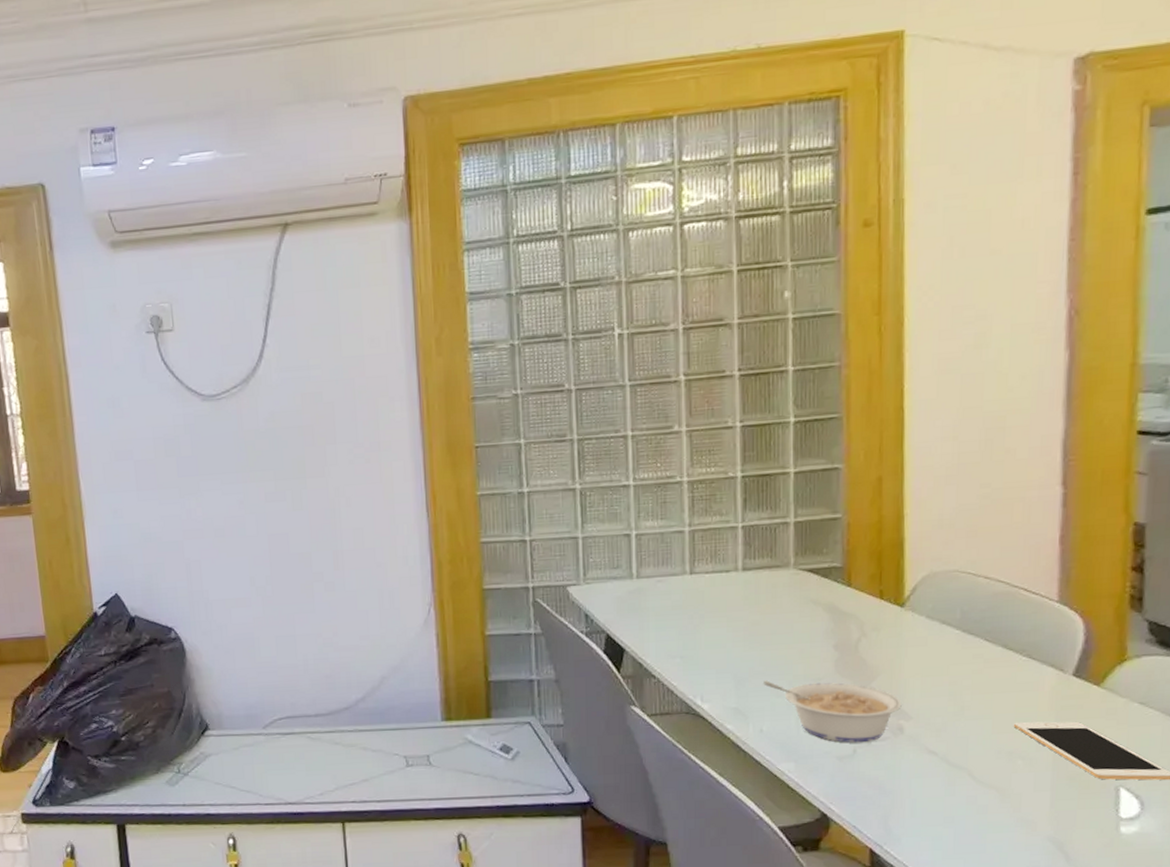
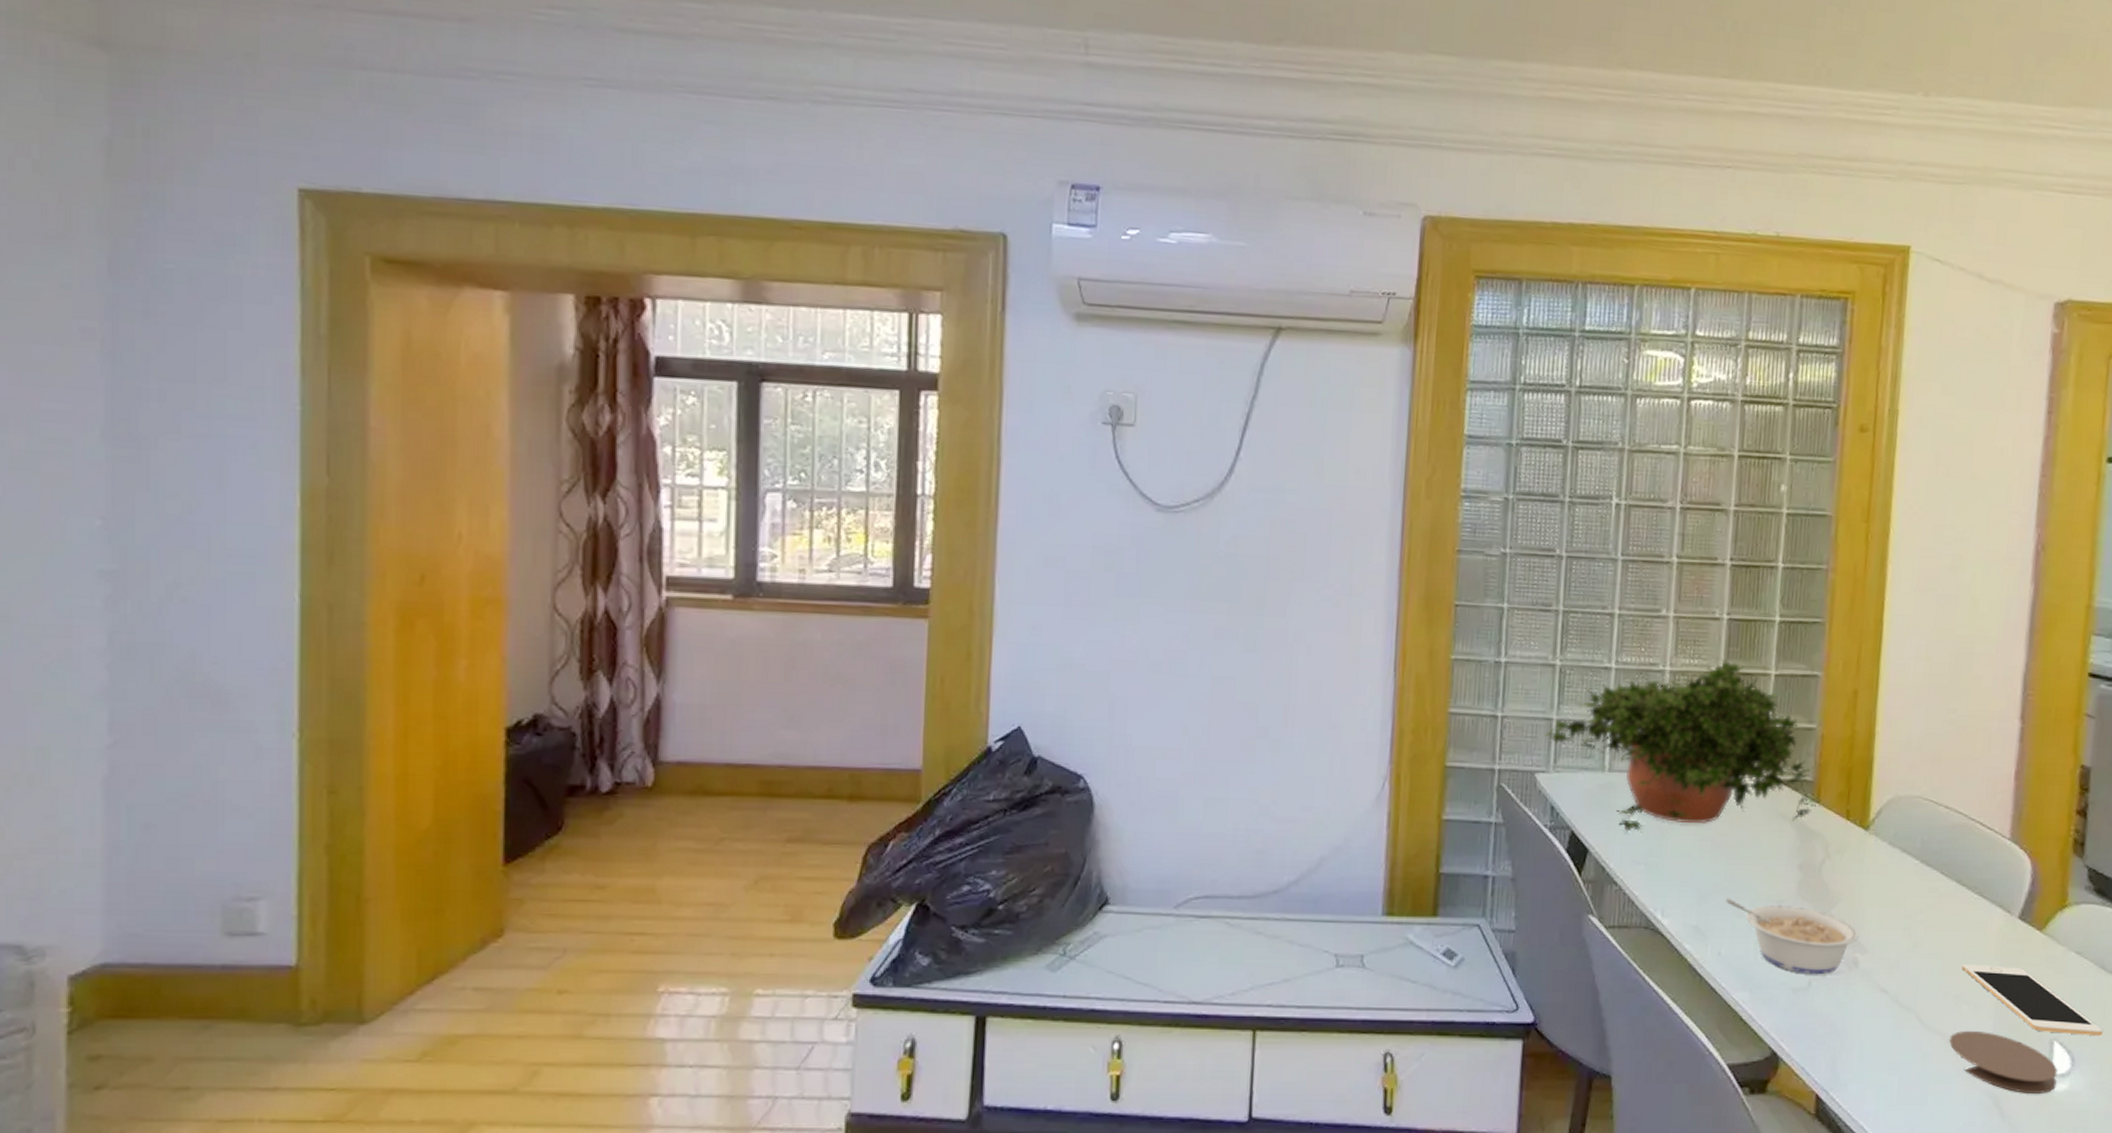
potted plant: none [571,464,853,631] -> present [1544,659,1822,833]
coaster: none [1005,782,1126,839] -> present [1949,1030,2058,1095]

